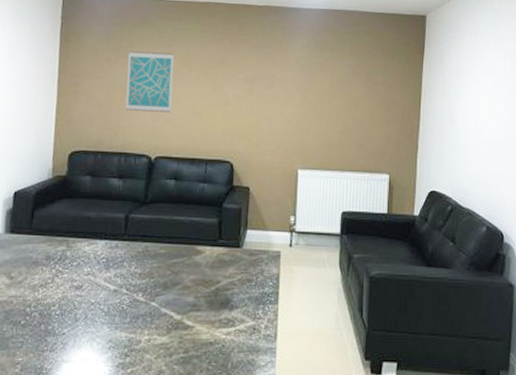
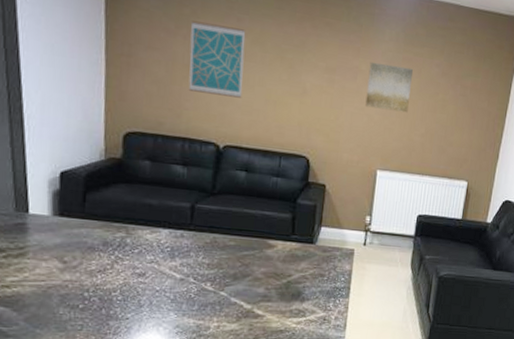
wall art: none [283,69,326,113] -> present [365,61,414,113]

